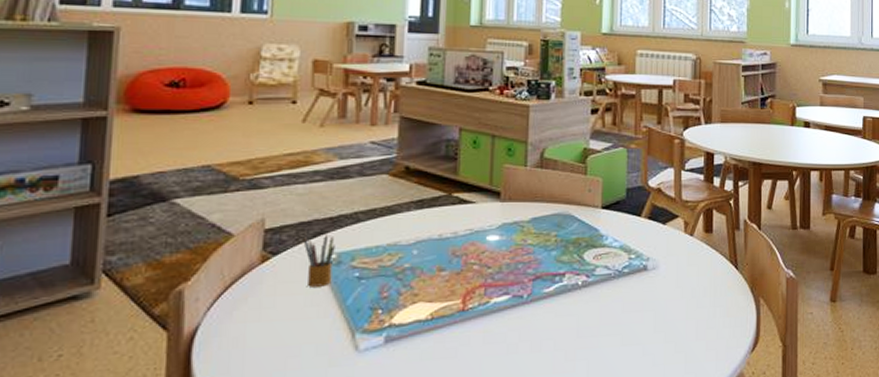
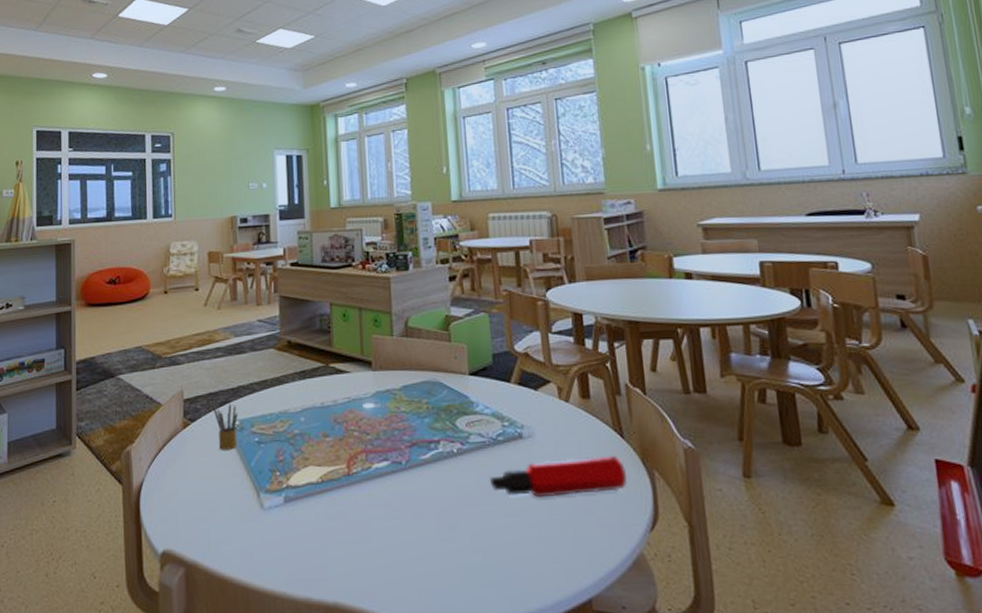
water bottle: none [611,285,737,326] -> present [489,455,628,498]

